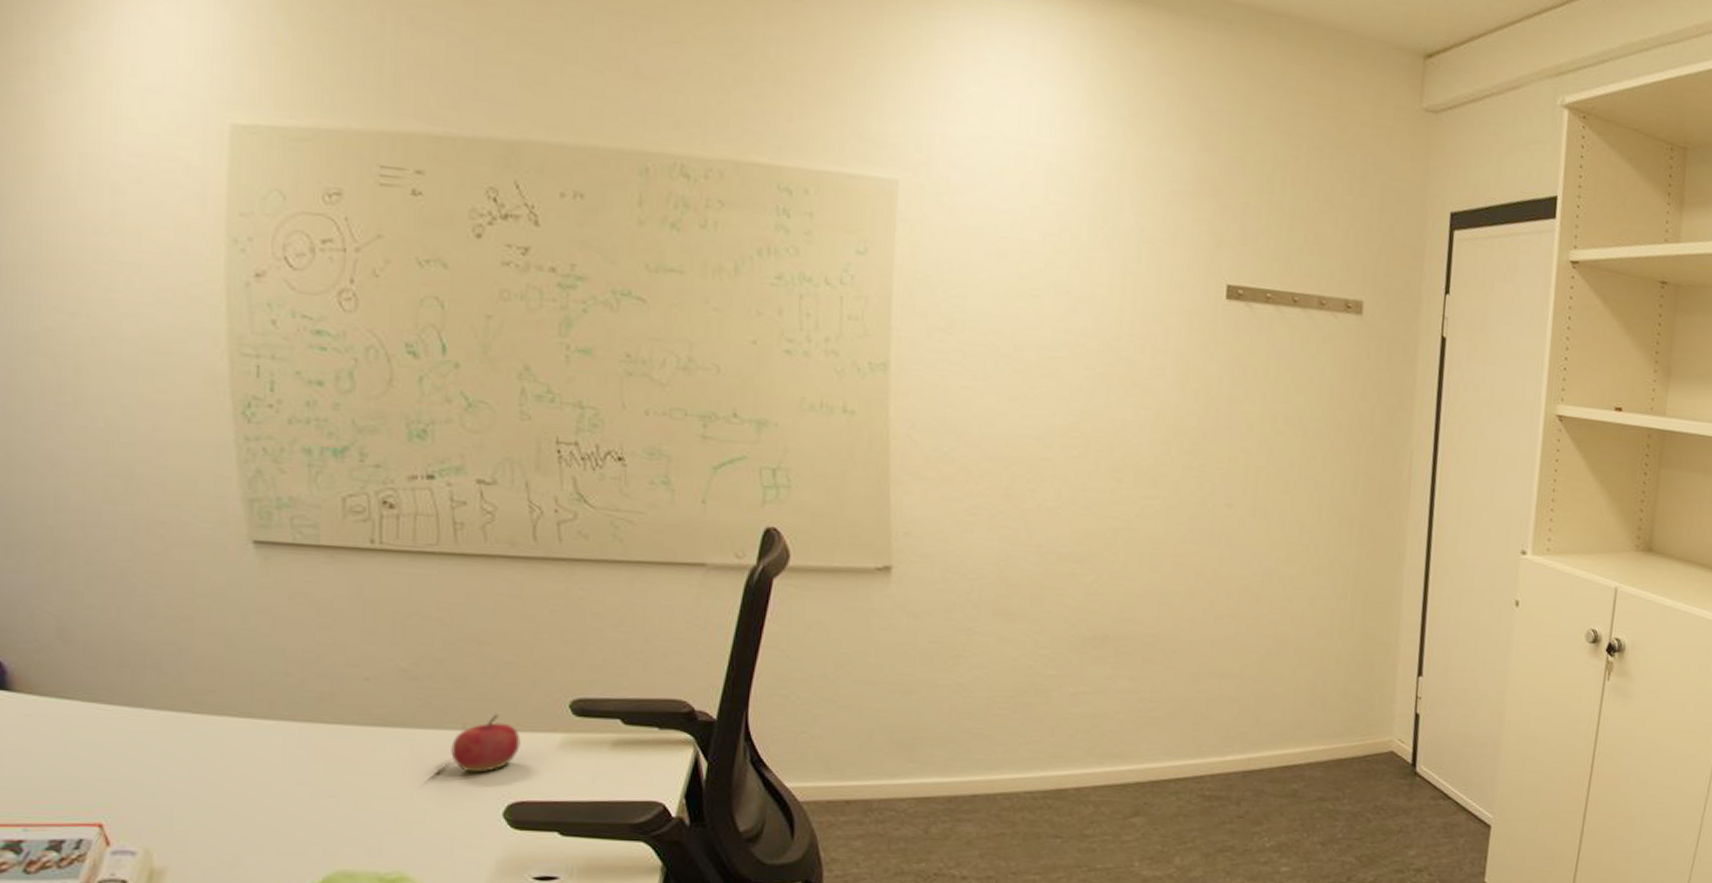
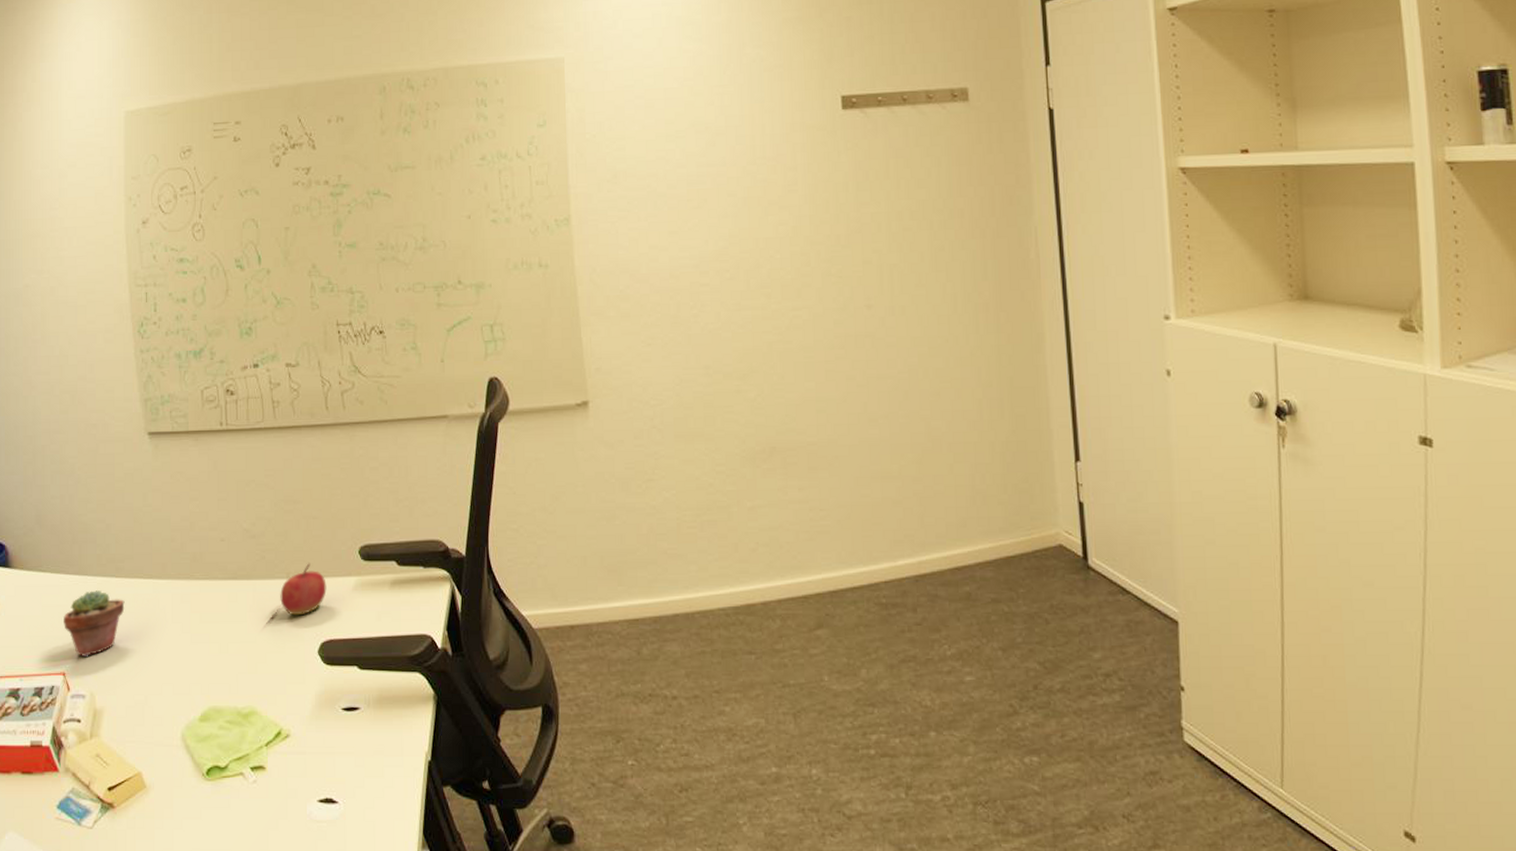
potted succulent: none [102,727,206,806] -> present [64,590,125,656]

